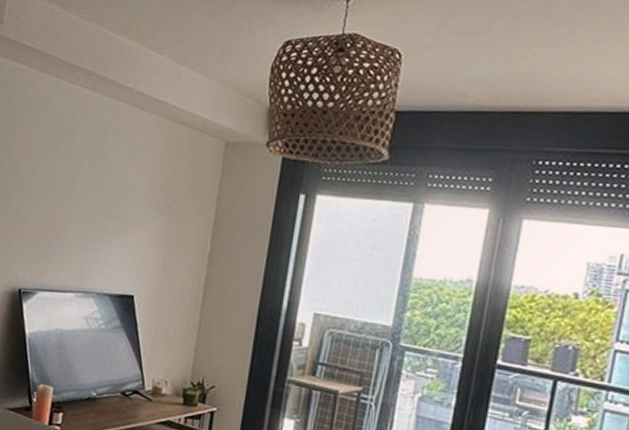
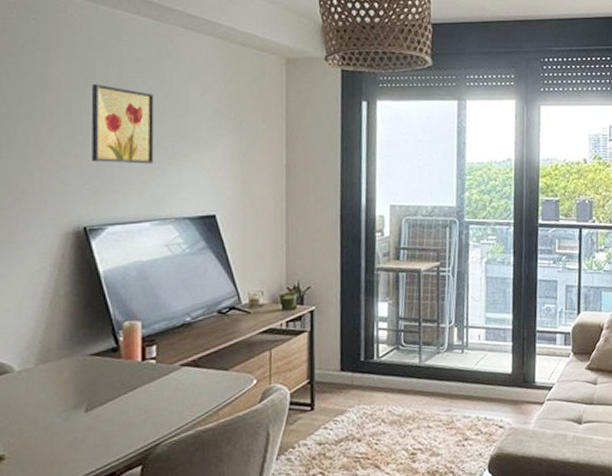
wall art: none [34,156,96,237] -> present [91,84,154,164]

